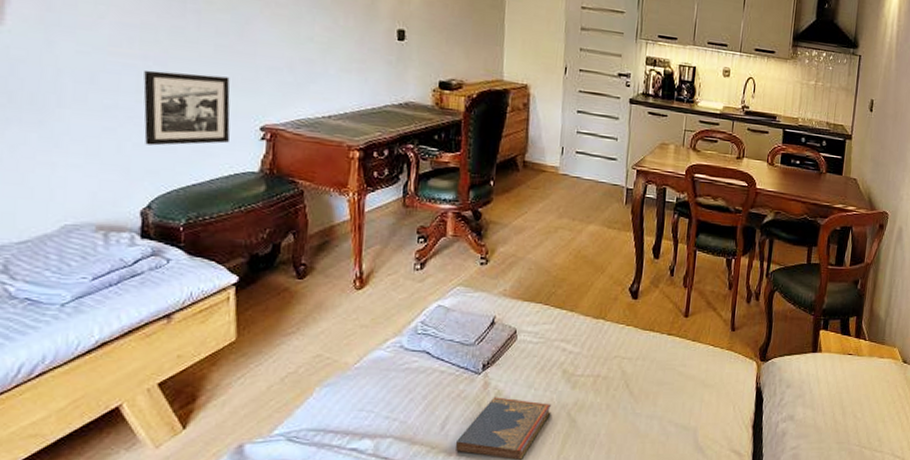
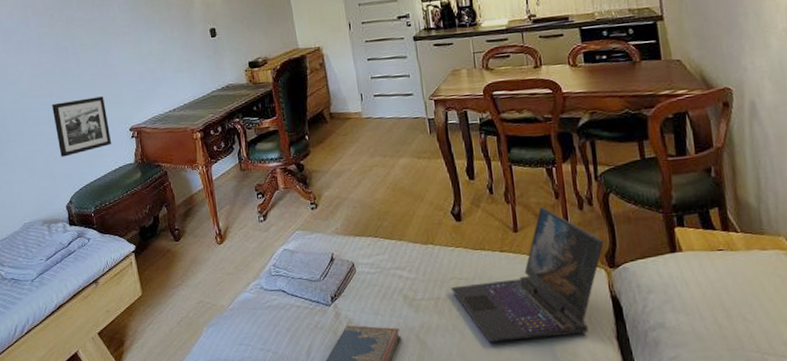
laptop: none [612,296,761,424] -> present [450,207,604,342]

